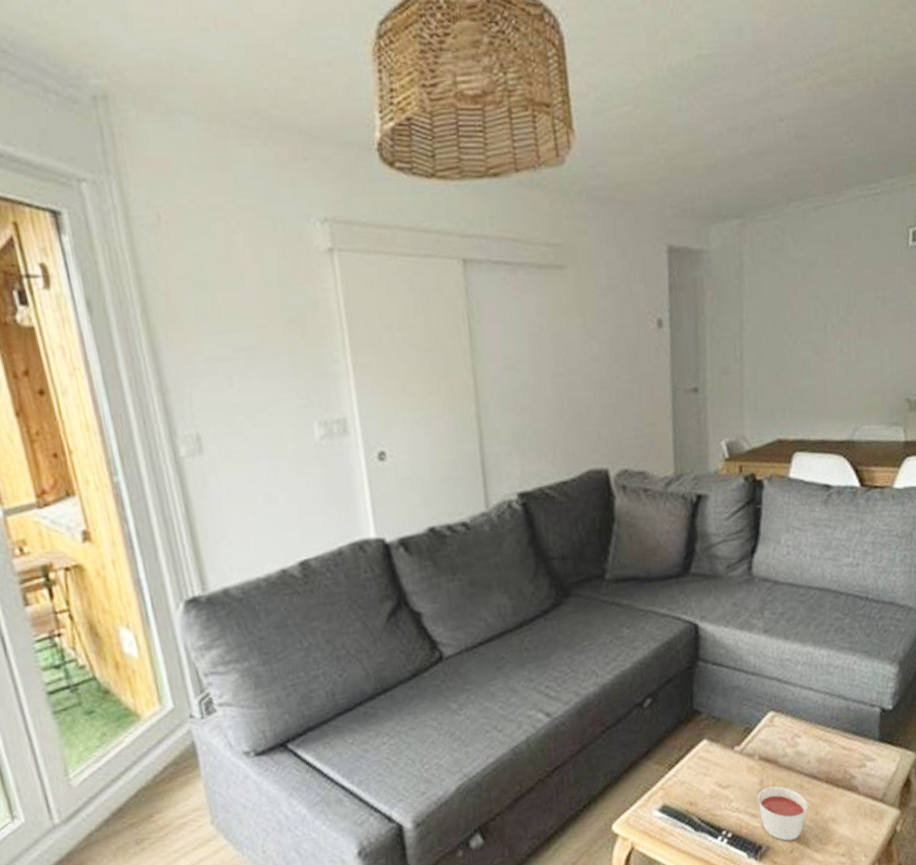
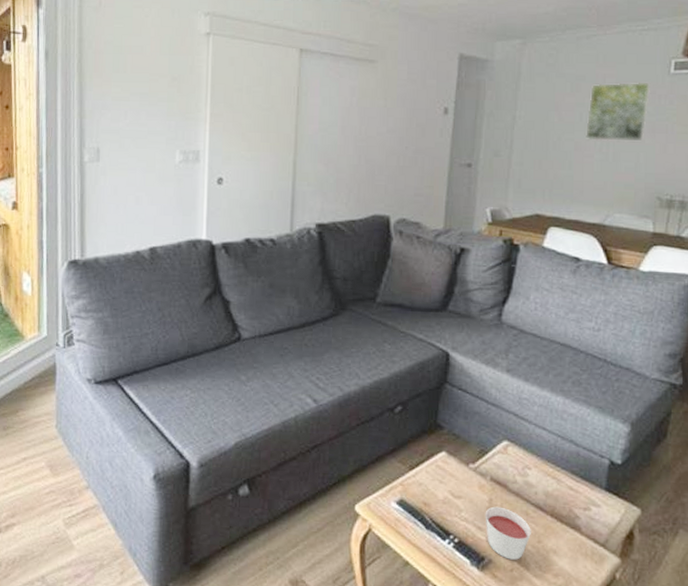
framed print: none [822,259,890,340] -> present [584,82,651,141]

